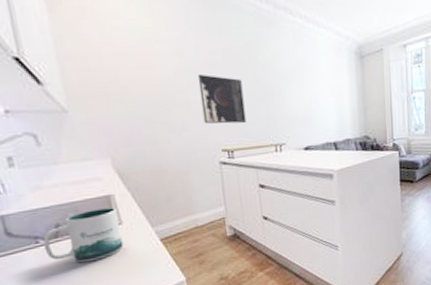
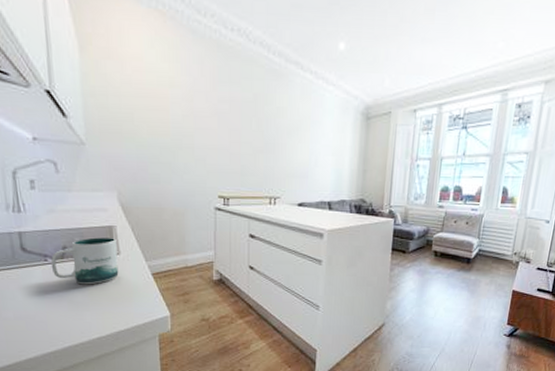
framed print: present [197,73,246,124] -> none [204,120,245,172]

